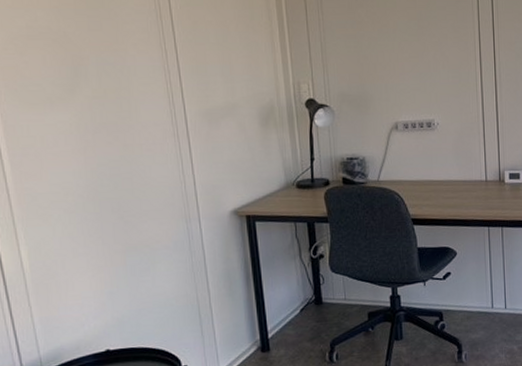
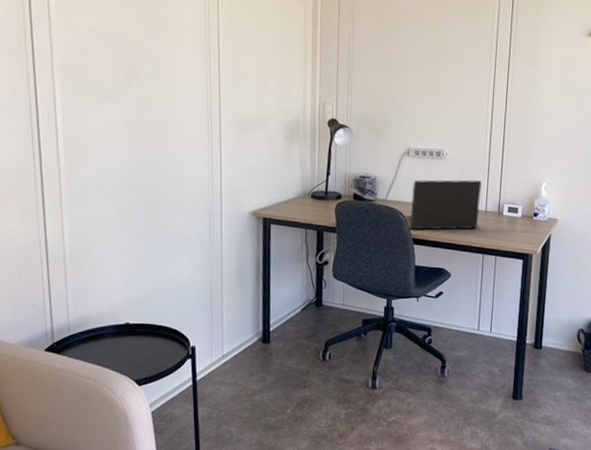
laptop: none [398,148,480,210] -> present [403,180,482,230]

